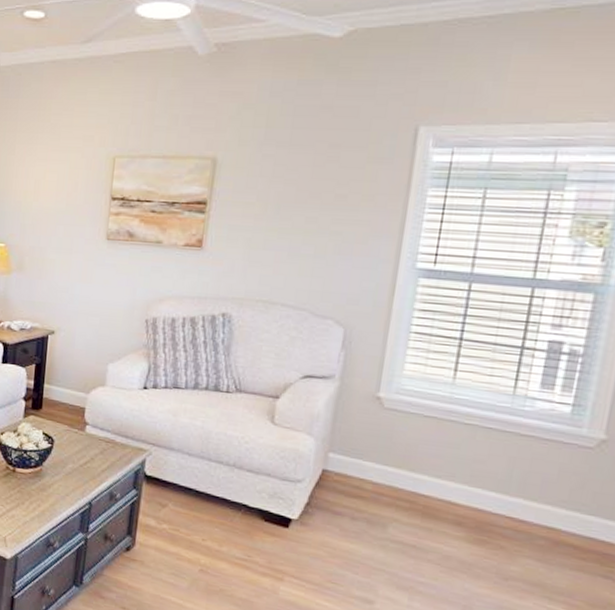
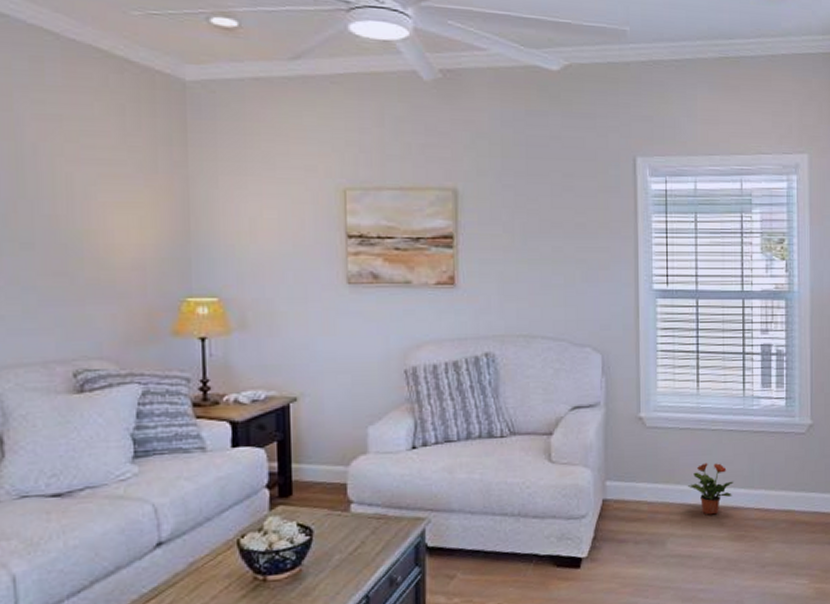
potted plant: none [423,456,483,512] -> present [687,462,733,515]

